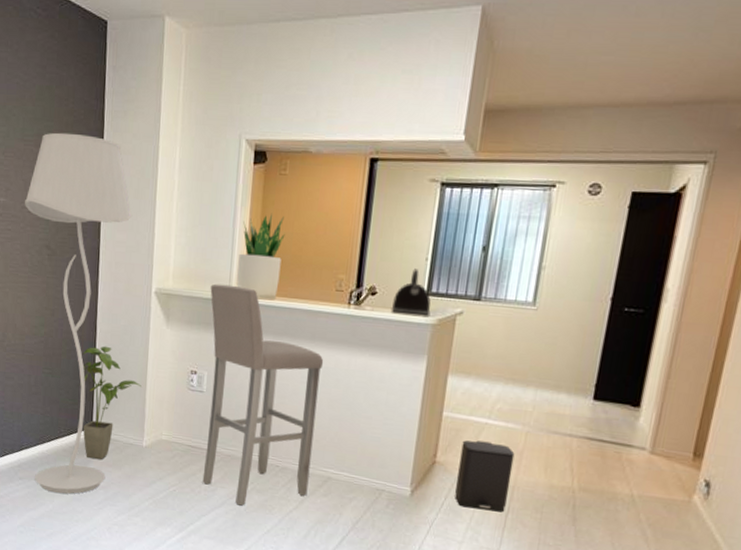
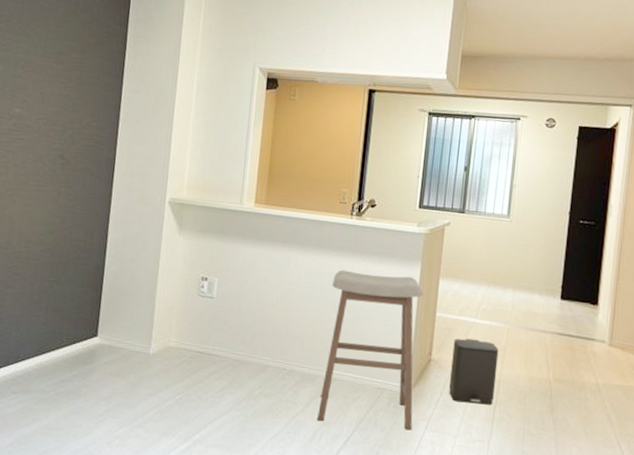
floor lamp: present [25,132,132,494] -> none [30,51,149,408]
house plant: present [79,346,141,459] -> none [86,253,151,369]
bar stool: present [202,283,324,506] -> none [210,195,329,411]
planter: present [236,214,285,301] -> none [248,133,294,211]
bar stool: none [311,364,430,534] -> present [317,270,424,431]
kettle: present [390,268,431,318] -> none [388,184,423,228]

